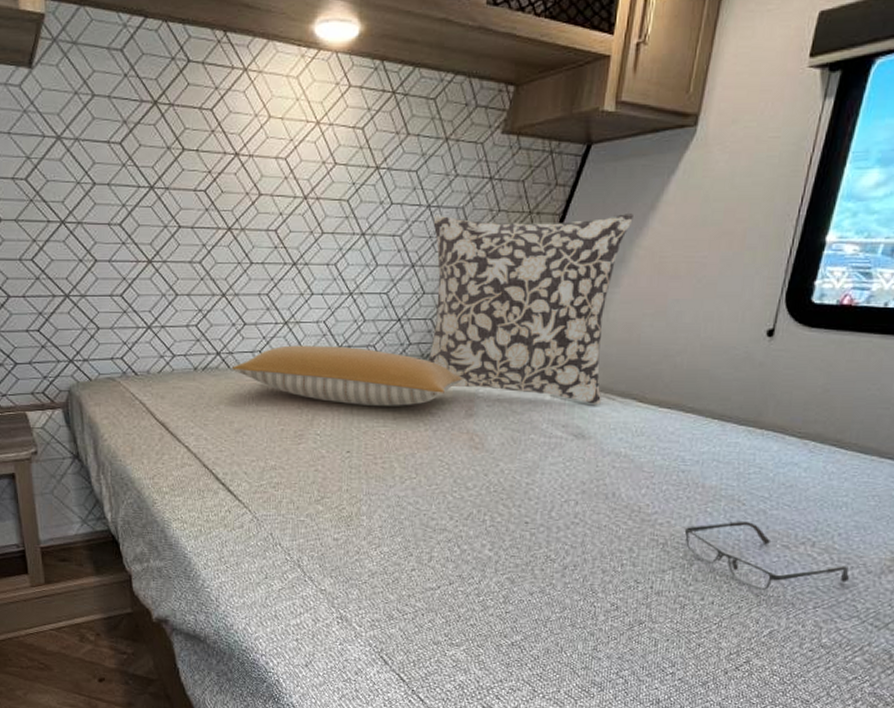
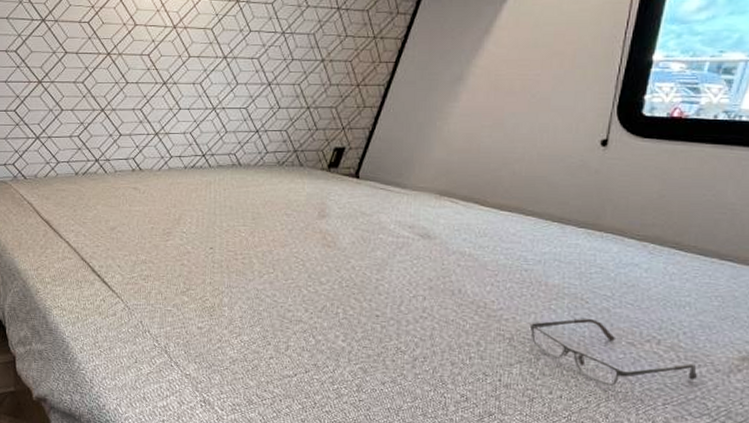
pillow: present [231,345,463,406] -> none [108,153,316,208]
pillow: present [429,212,633,406] -> none [284,36,469,209]

